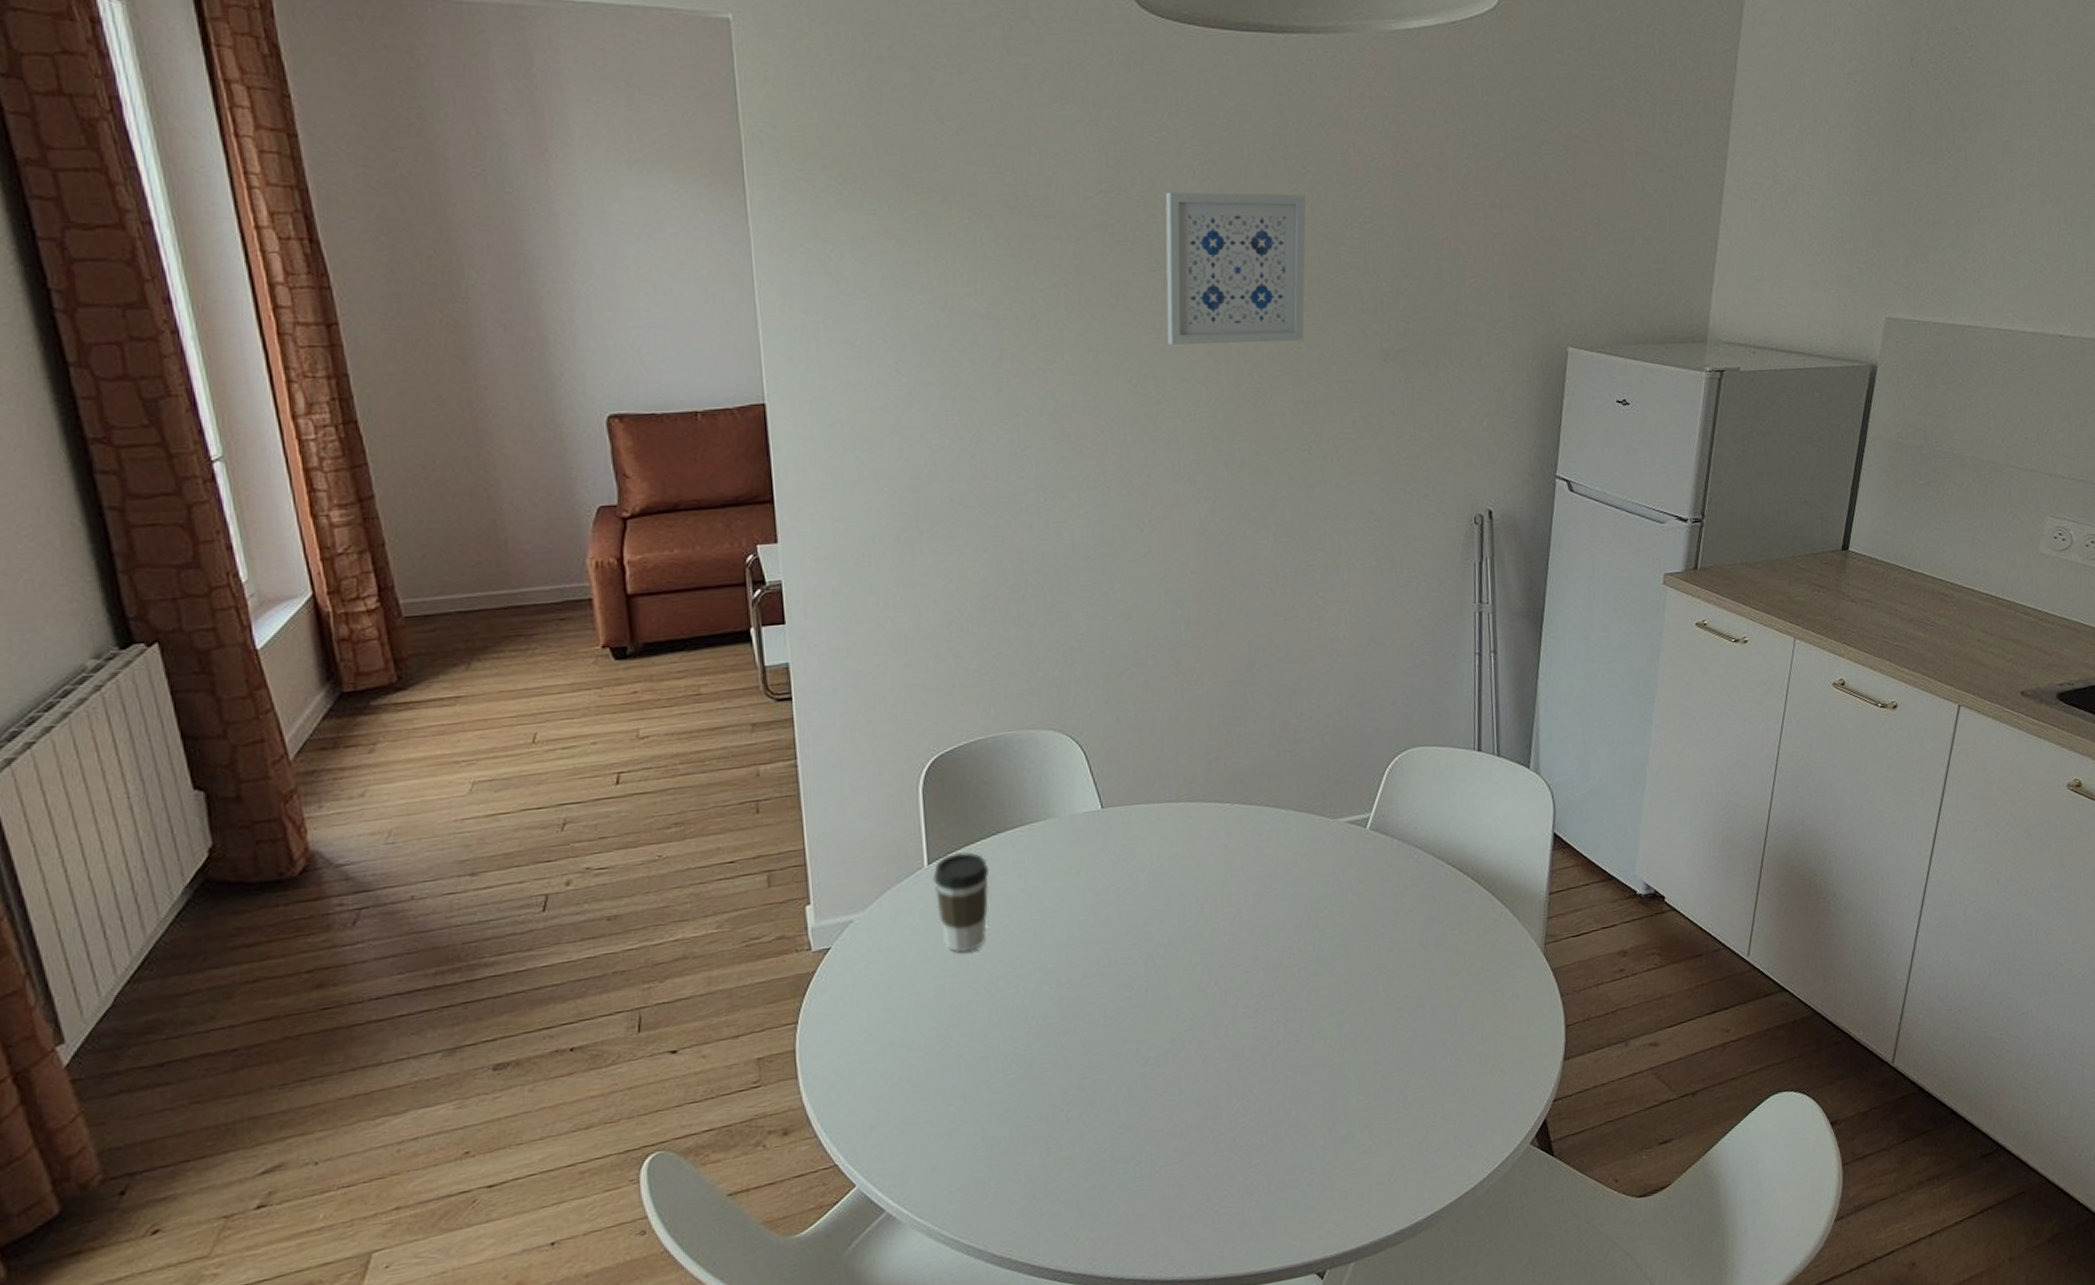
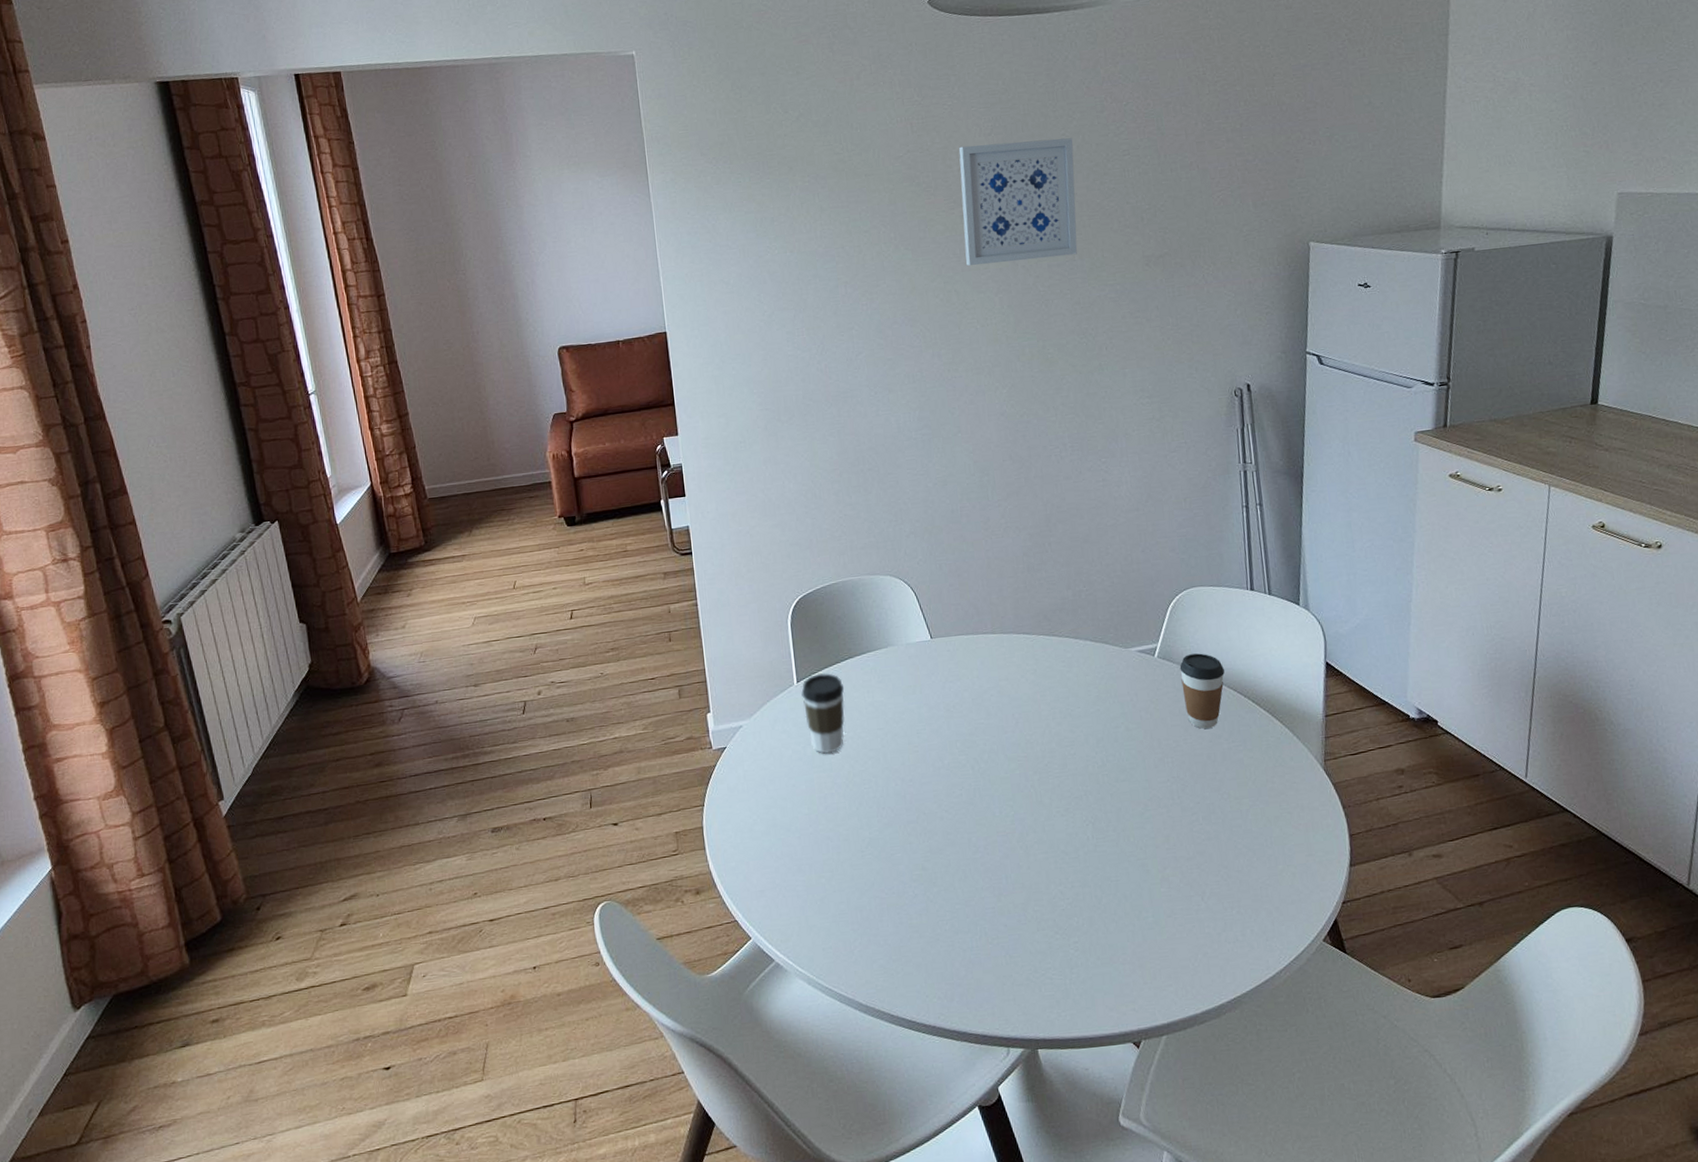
coffee cup: none [1394,824,1443,912] -> present [1179,653,1225,729]

